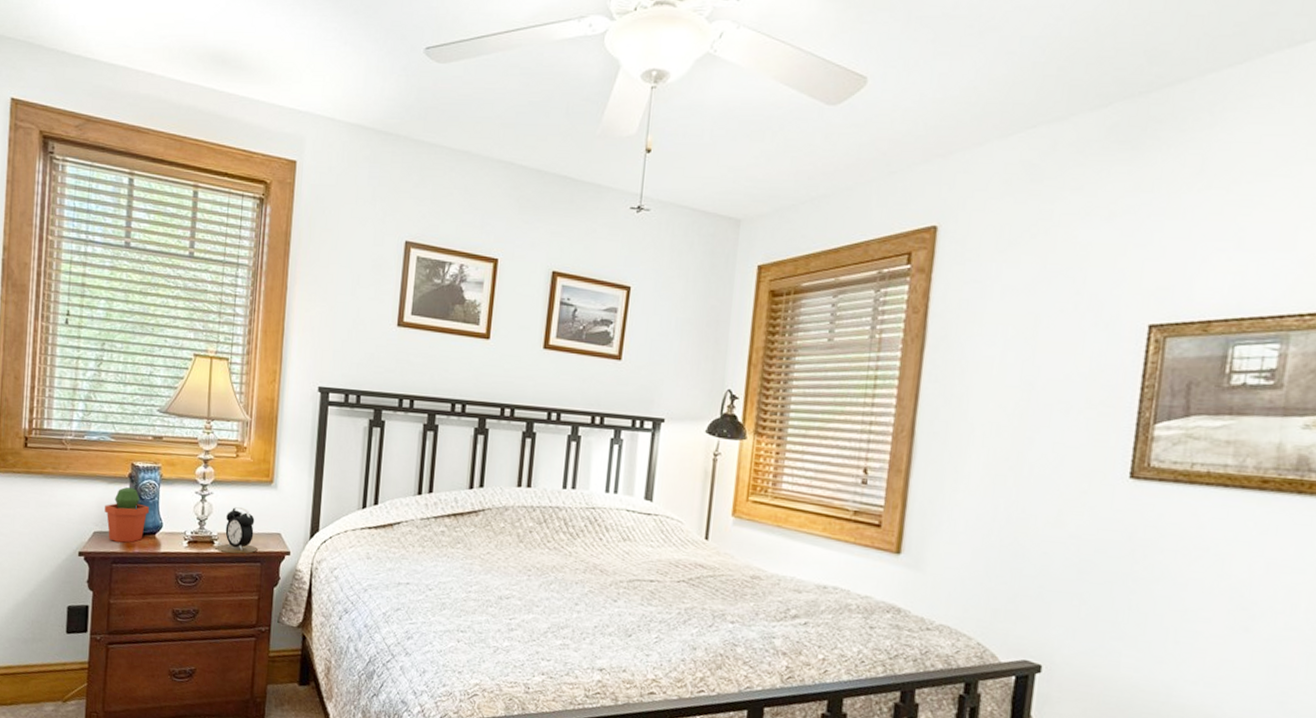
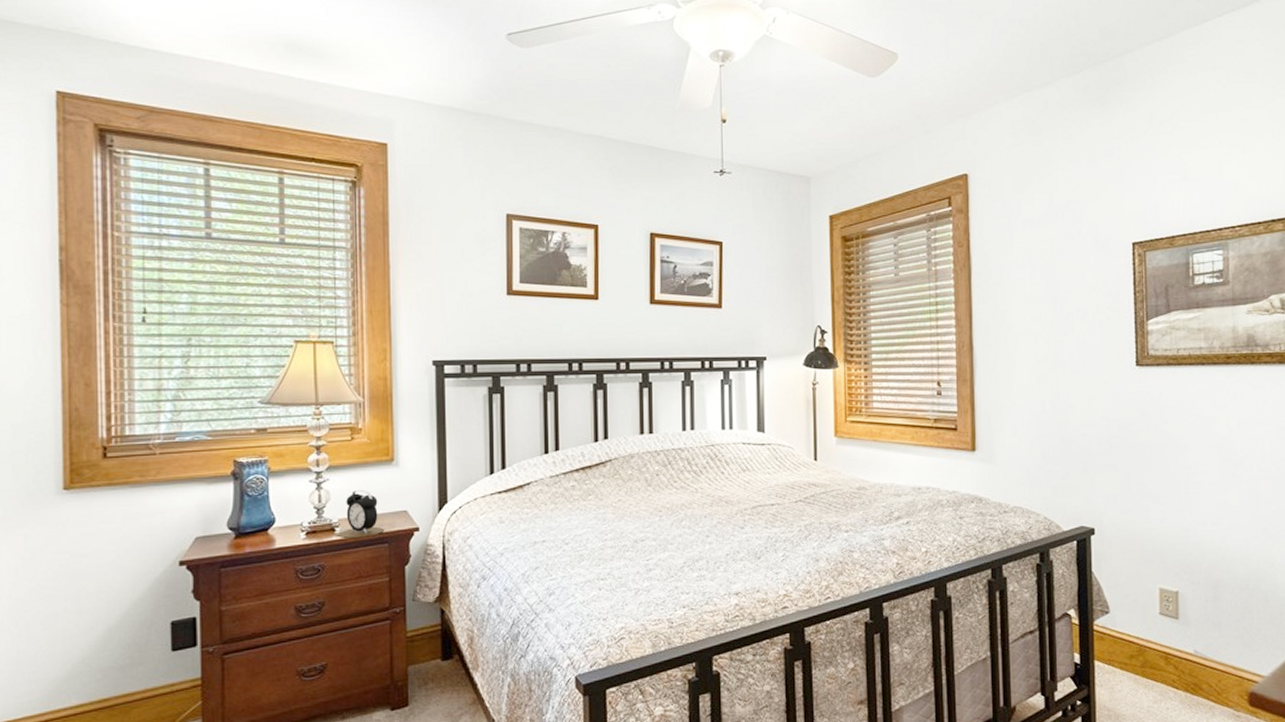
succulent plant: present [104,487,150,543] -> none [206,485,259,545]

